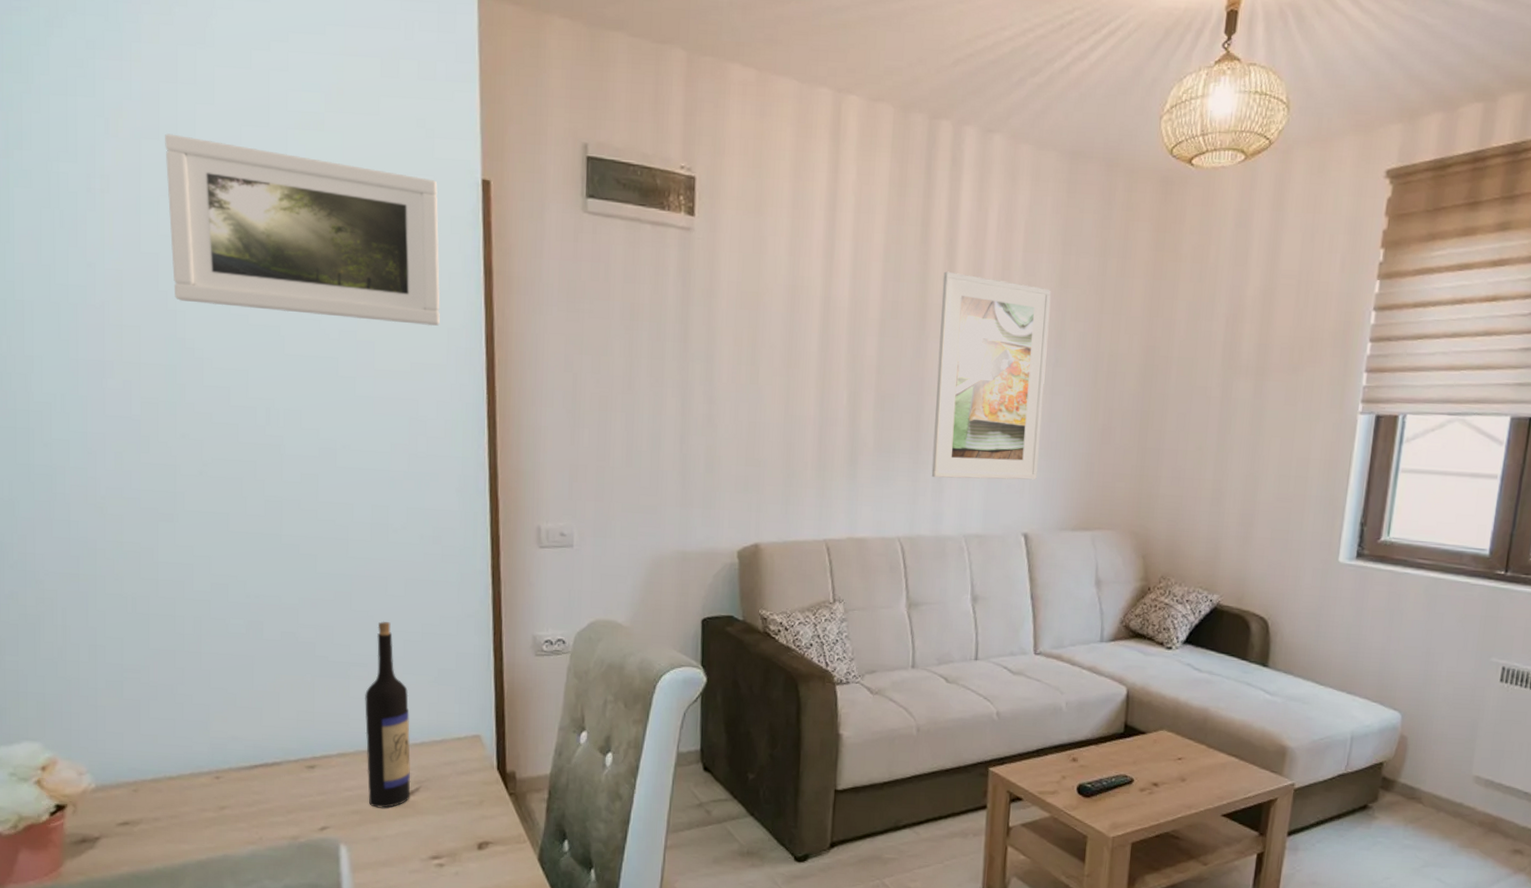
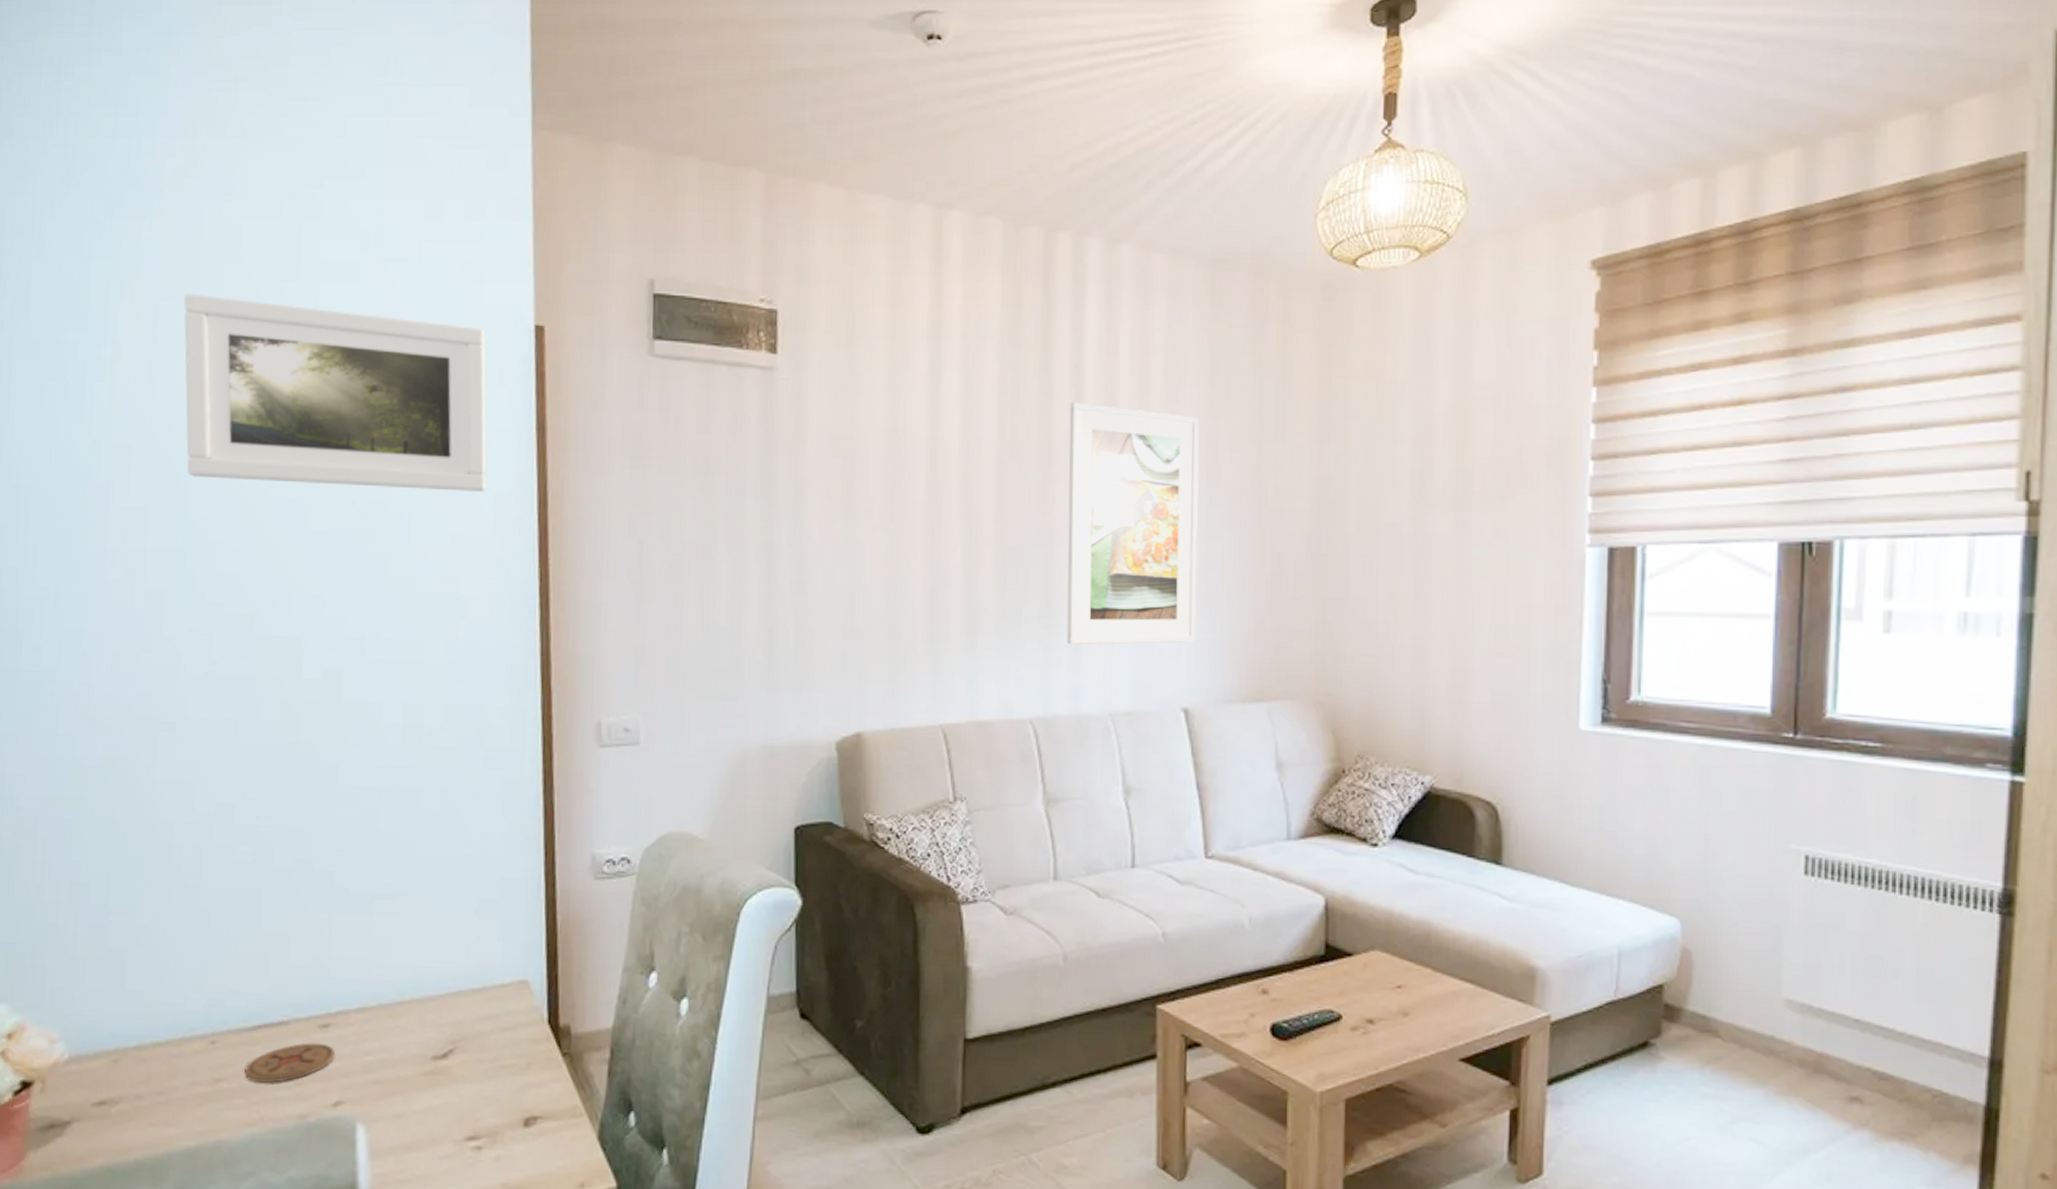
coaster: none [245,780,320,812] -> present [244,1042,334,1084]
wine bottle: present [365,621,411,808] -> none [390,842,445,1076]

